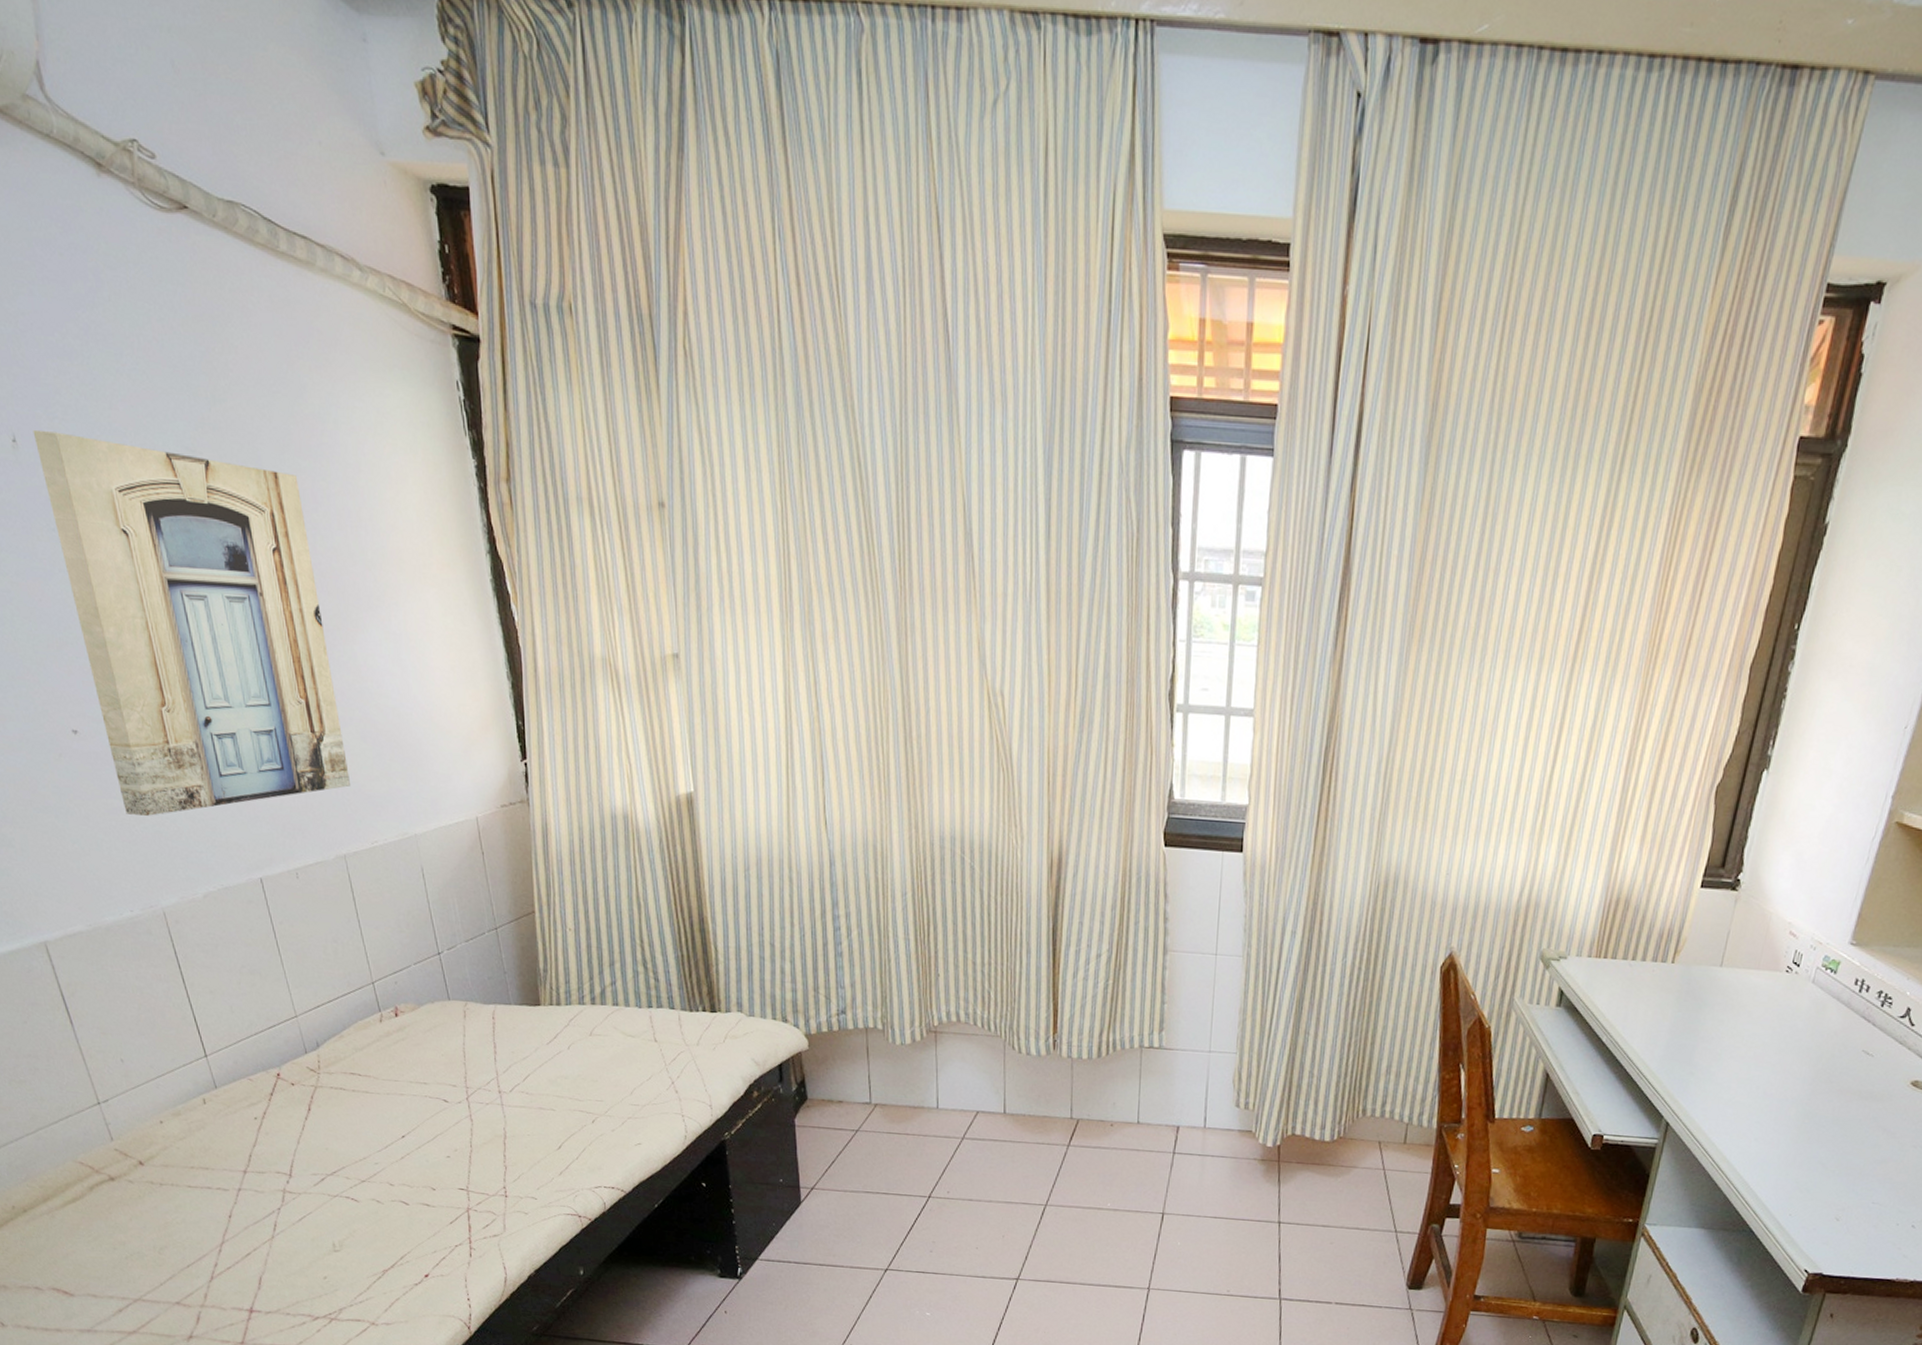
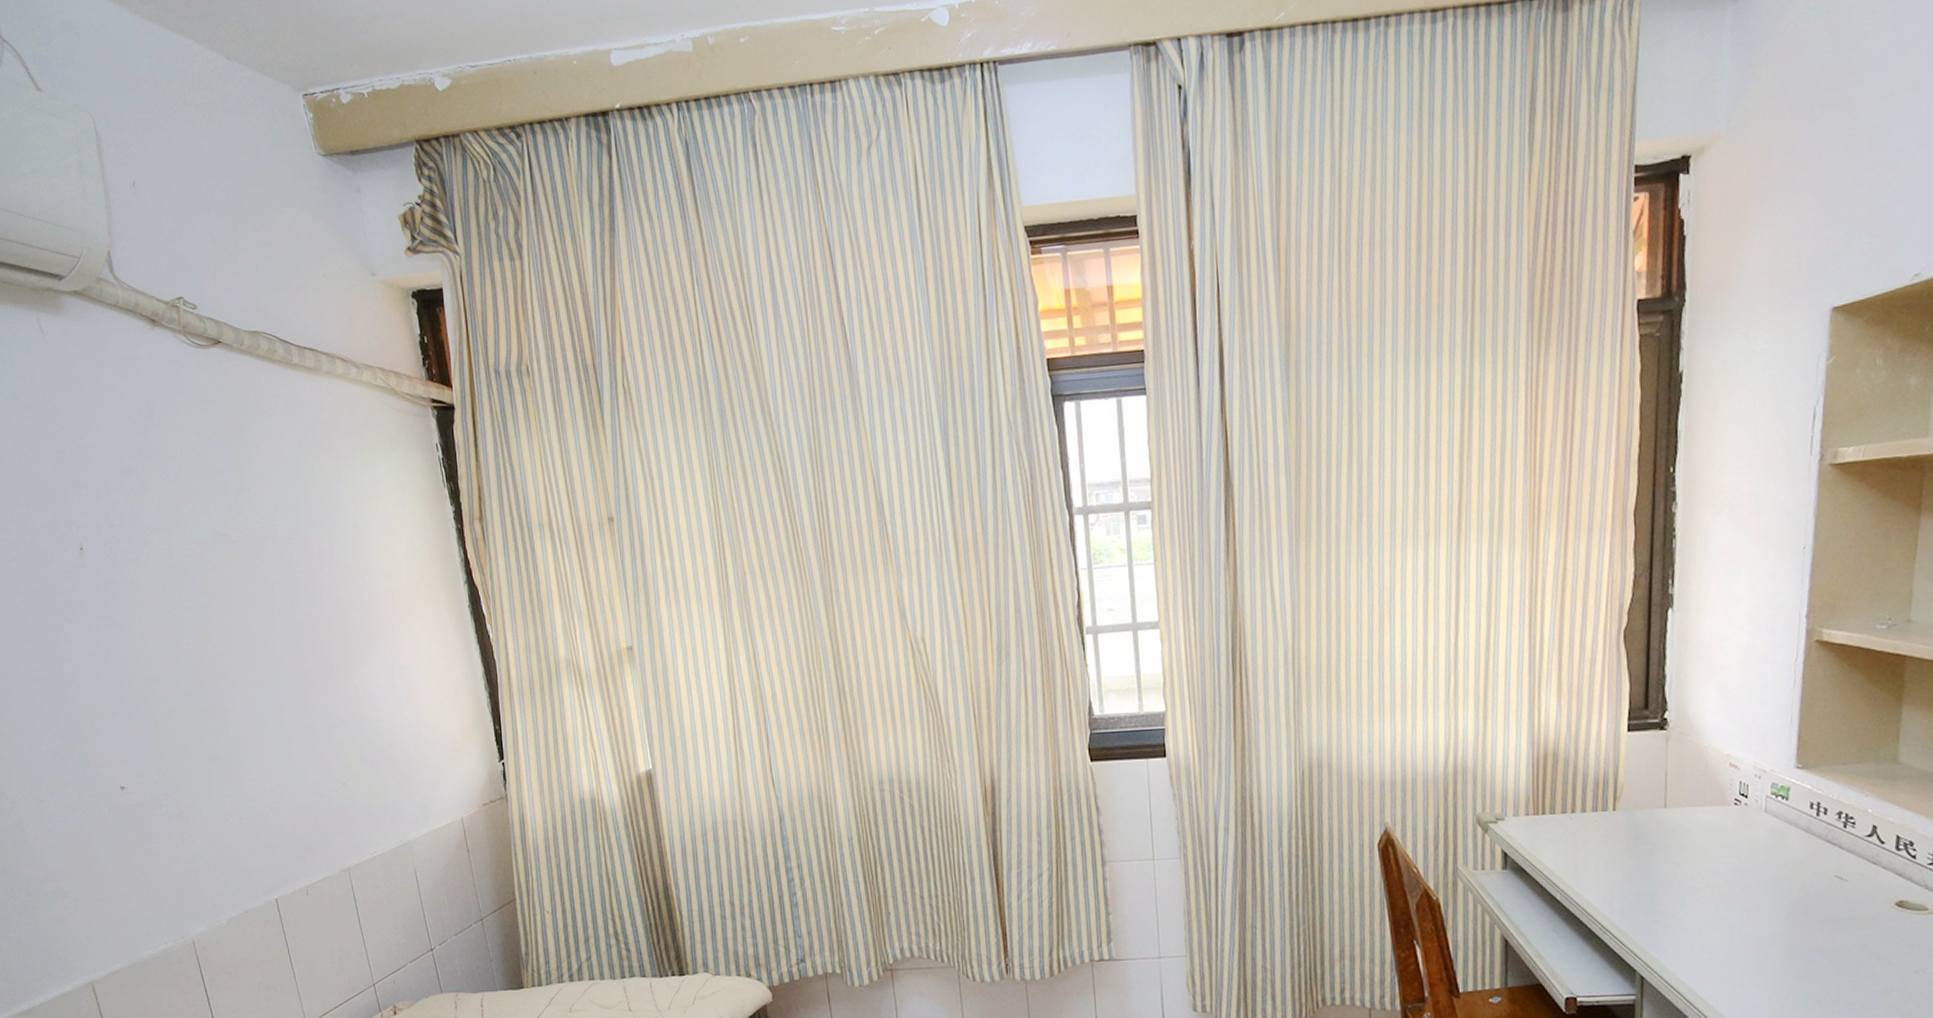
wall art: present [33,429,351,816] -> none [96,536,353,855]

